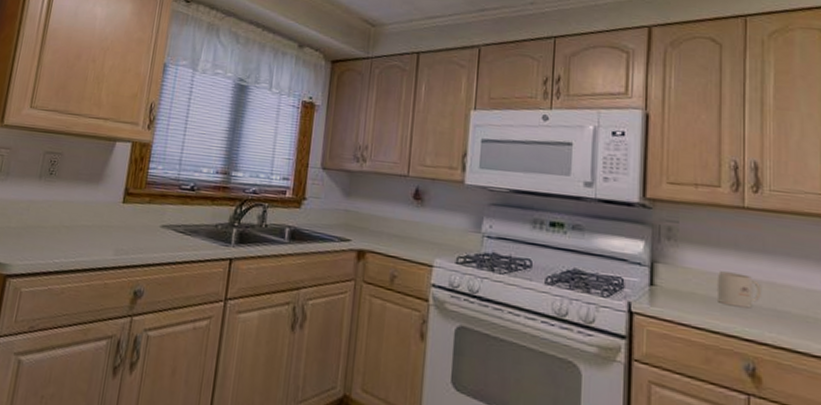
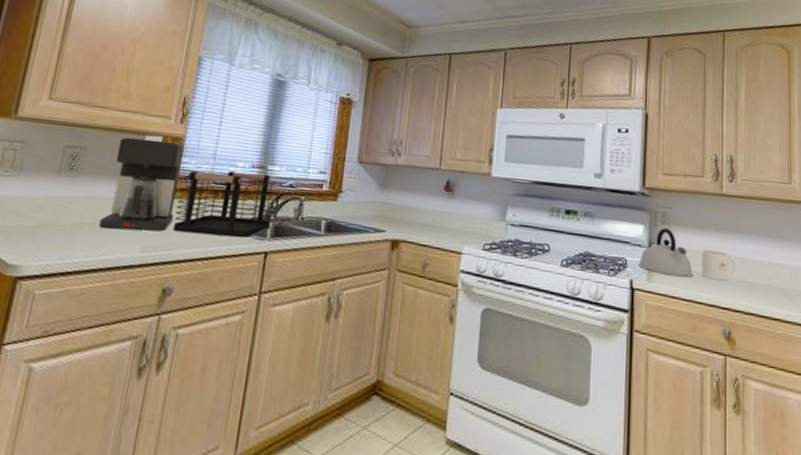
coffee maker: none [76,144,152,235] -> present [99,138,184,232]
dish rack: none [143,176,240,244] -> present [173,170,277,239]
kettle: none [638,245,708,303] -> present [639,228,694,278]

